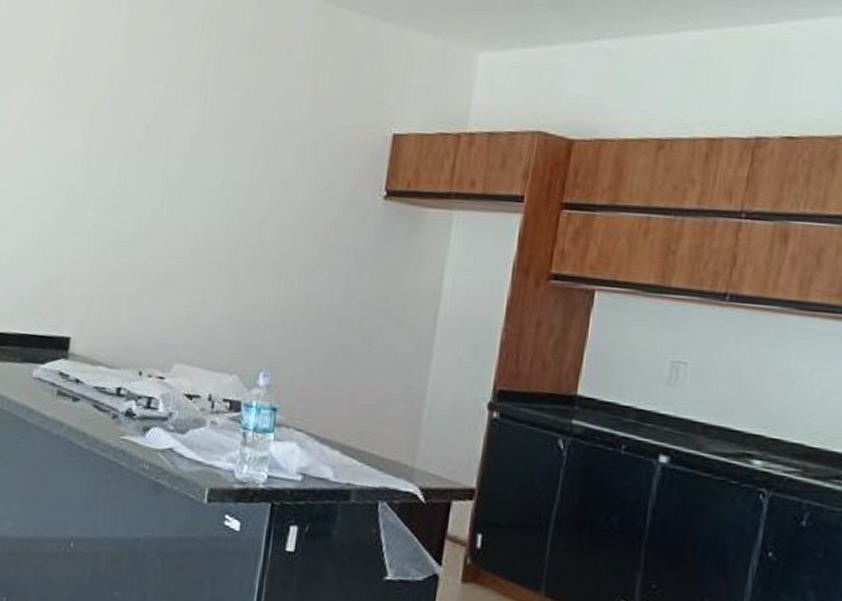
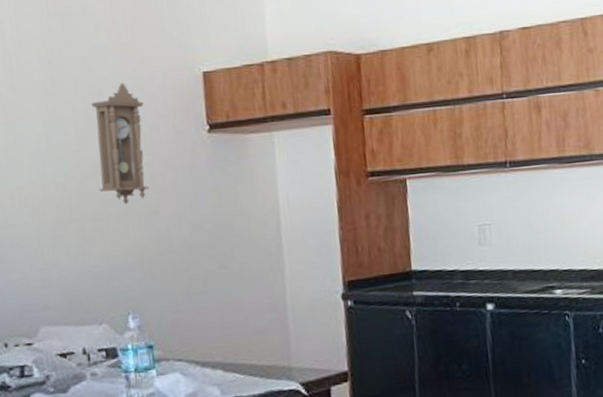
pendulum clock: none [260,133,325,259] -> present [91,82,150,205]

